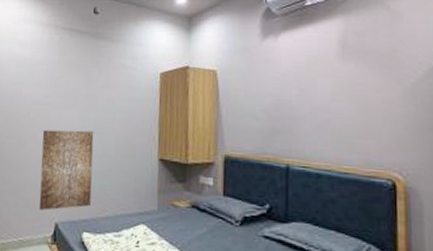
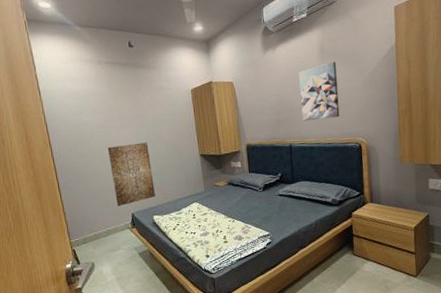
wall art: none [308,61,364,138] -> present [299,61,340,121]

